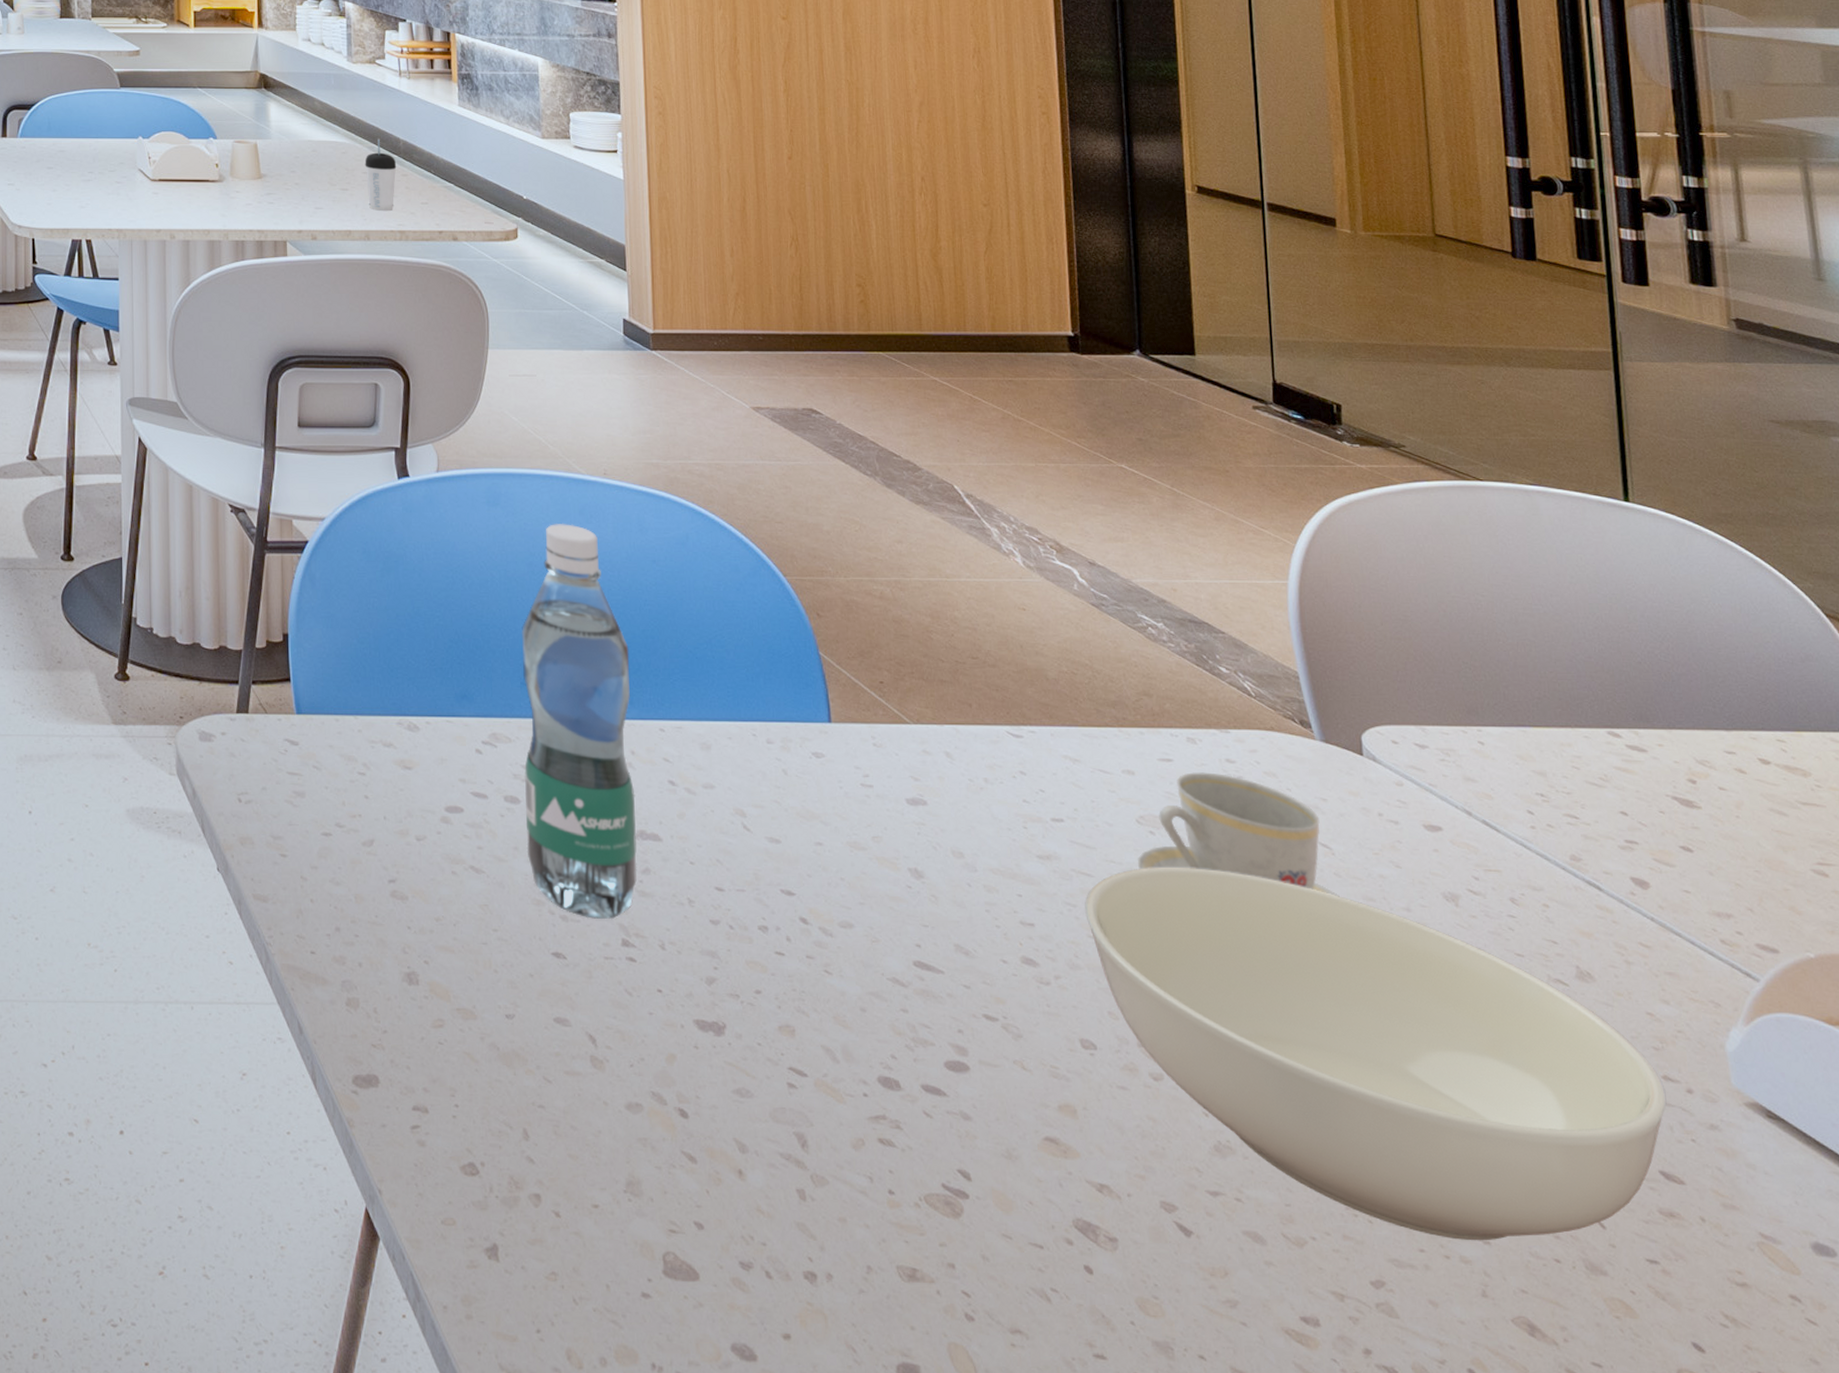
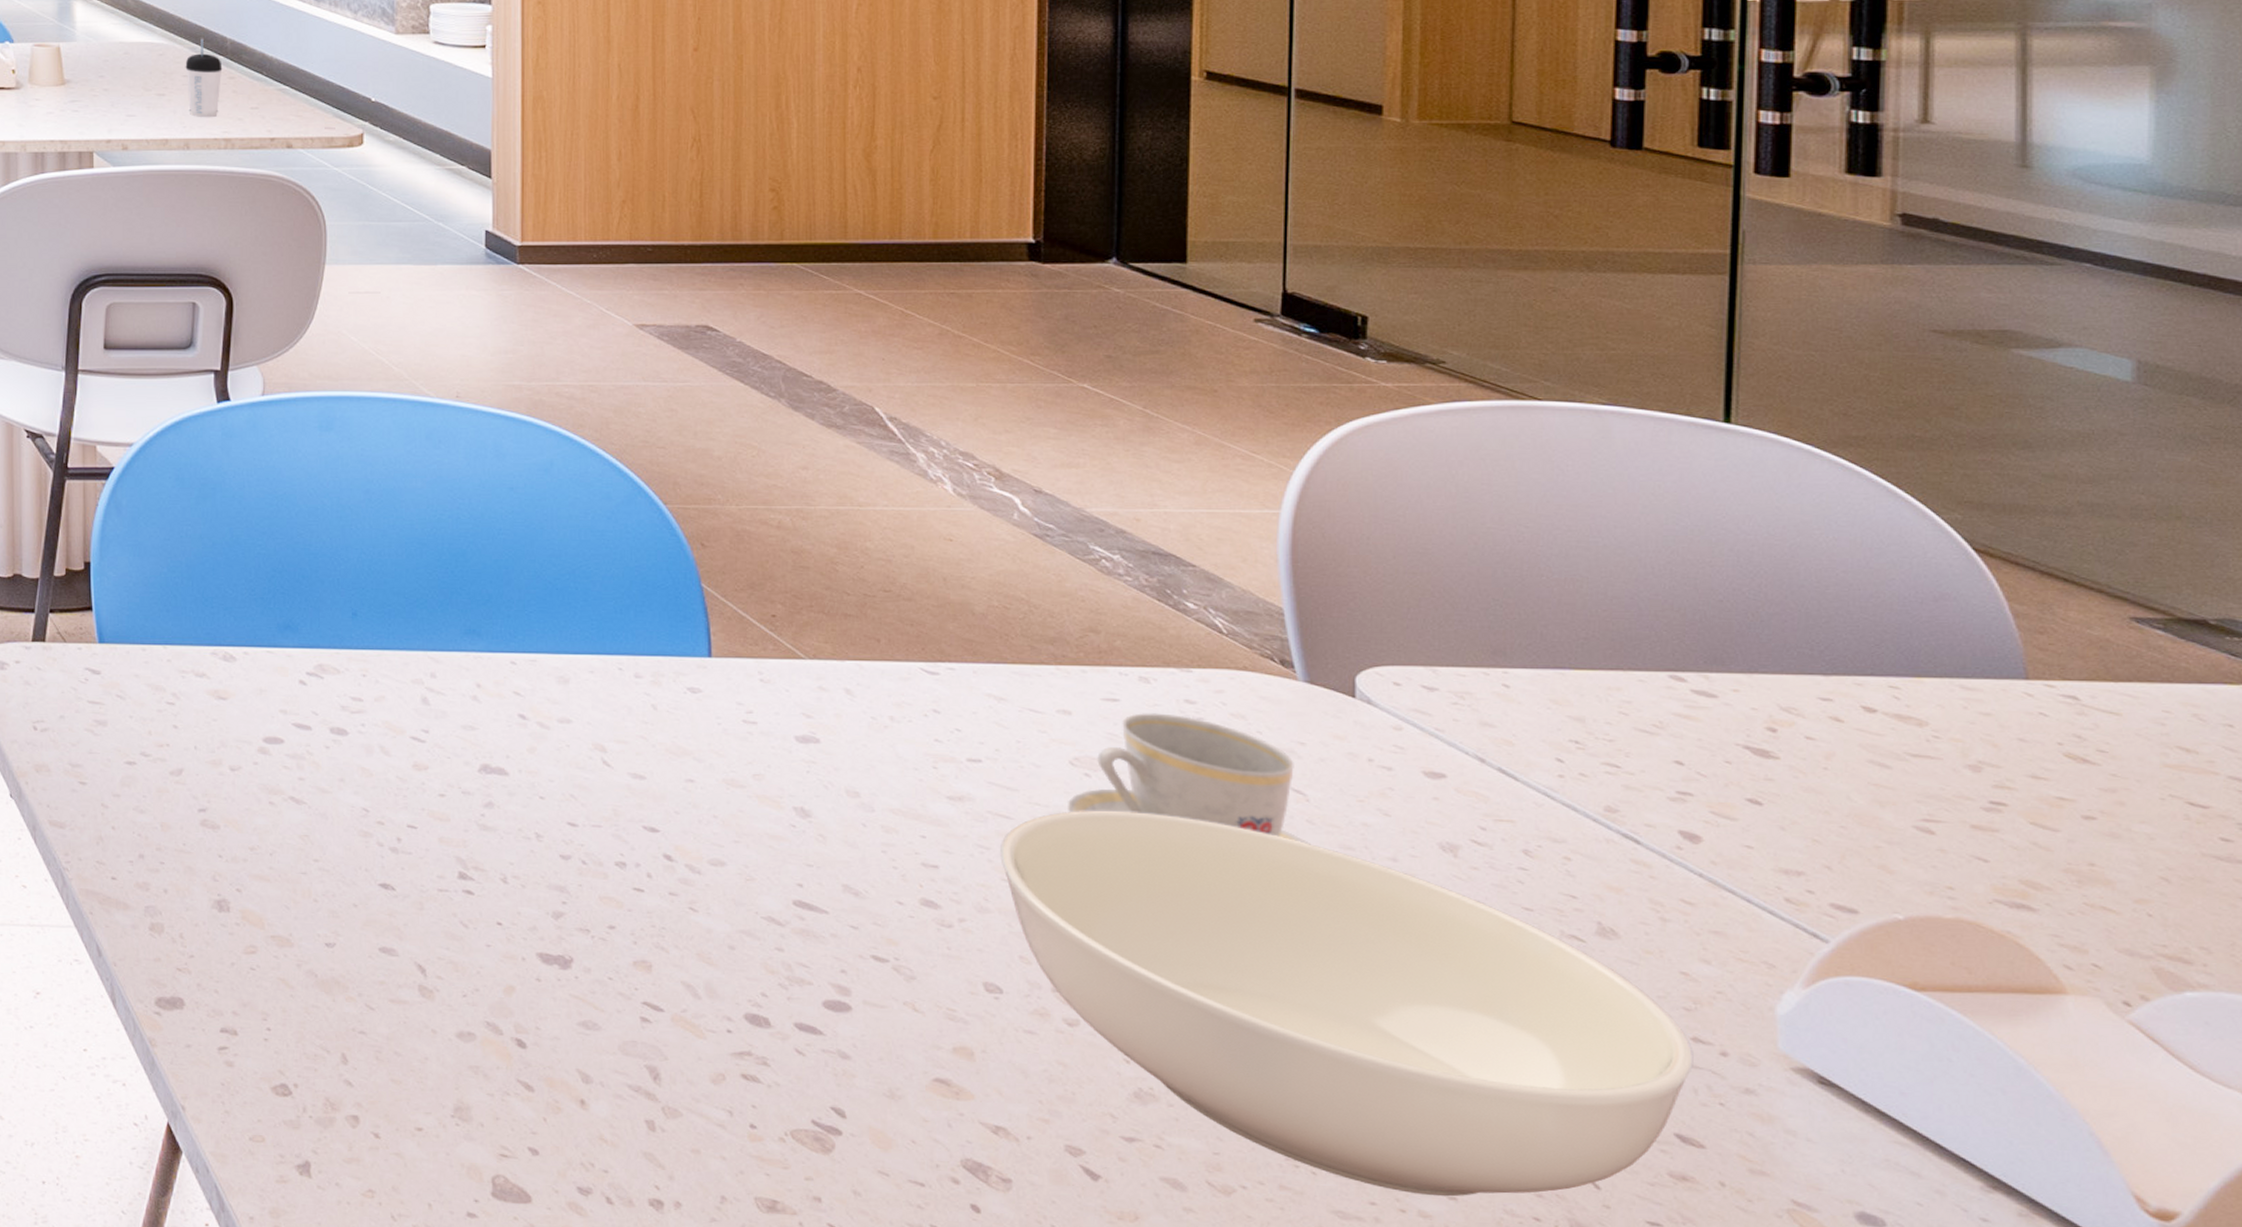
bottle: present [521,524,637,919] -> none [353,449,480,852]

